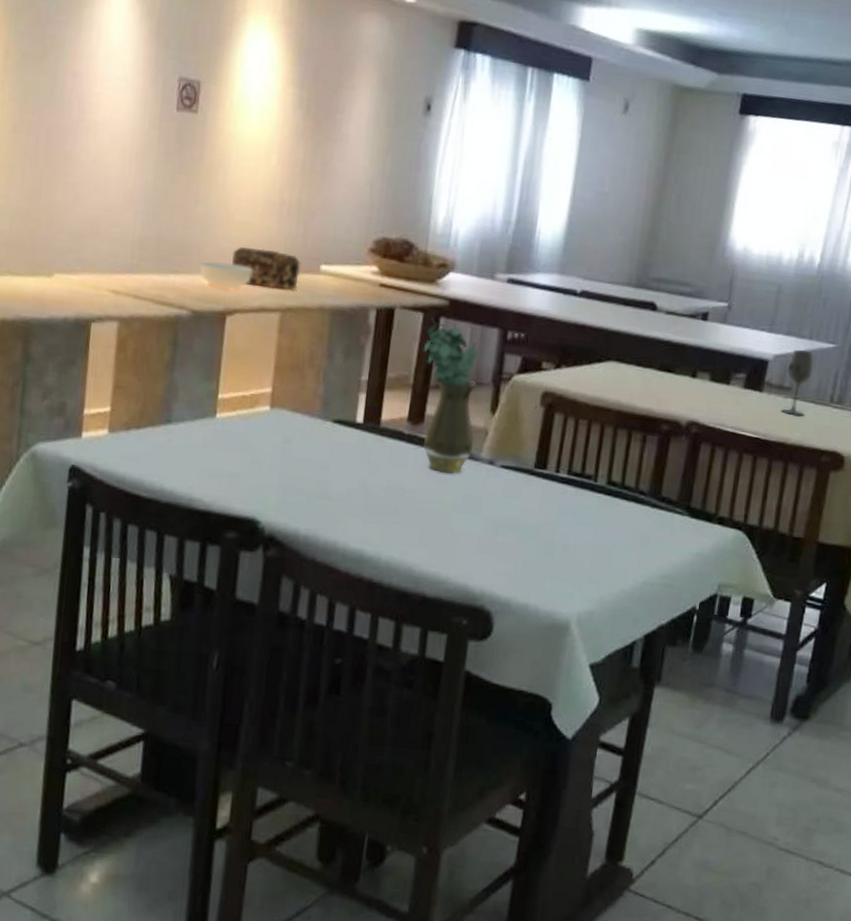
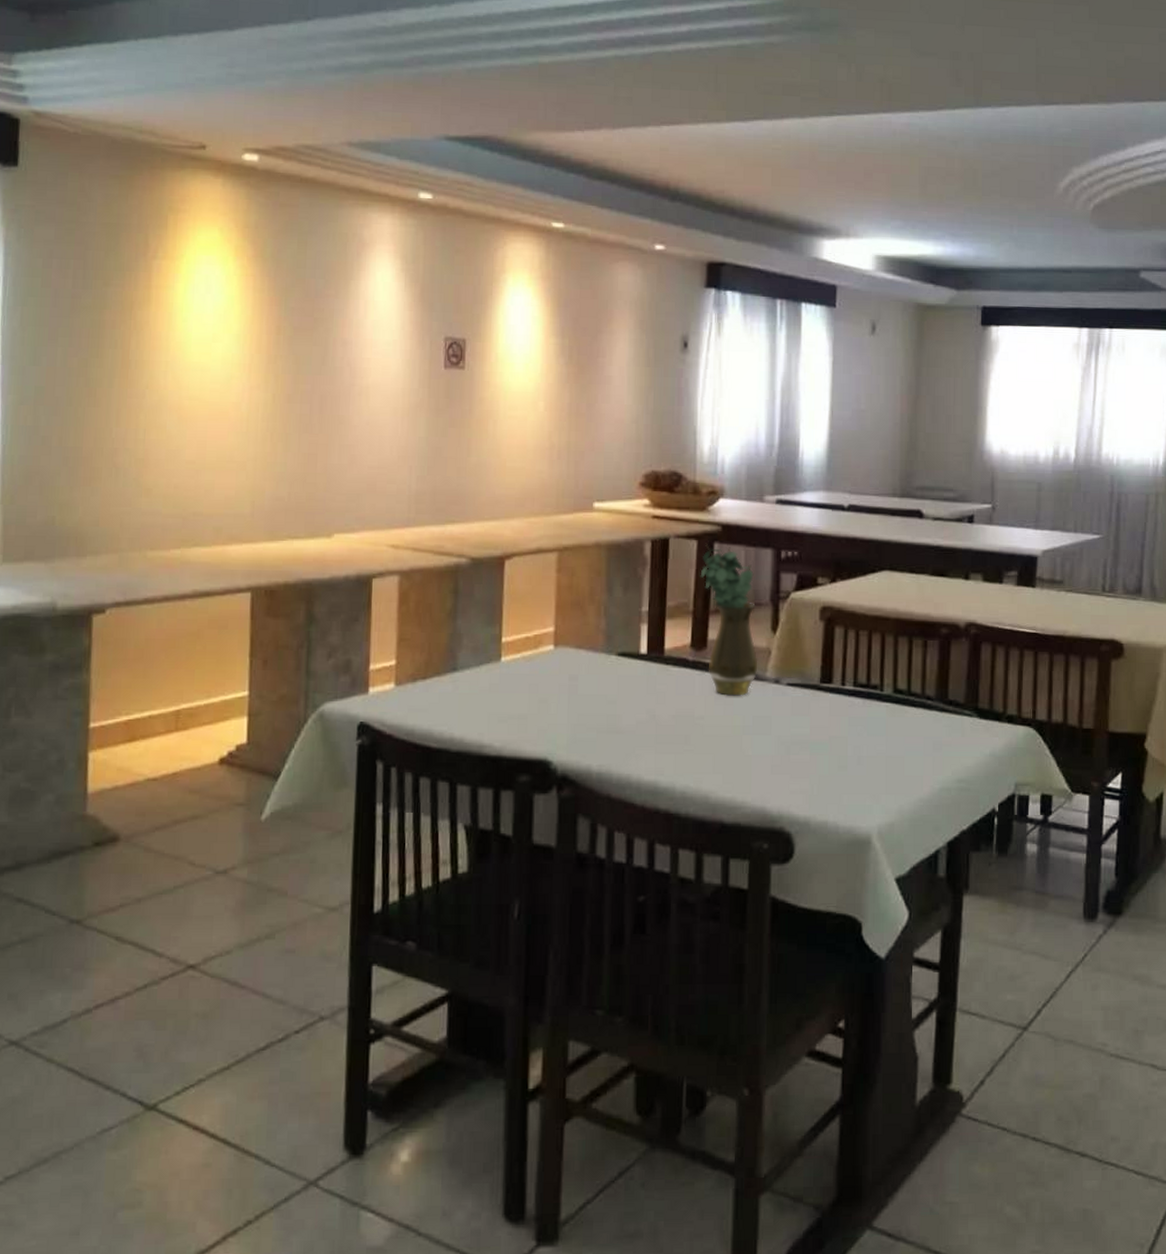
bowl: present [199,261,254,290] -> none [475,509,529,535]
bread loaf: present [232,246,302,290] -> none [506,491,575,530]
wine glass: present [781,350,815,417] -> none [1056,543,1082,609]

